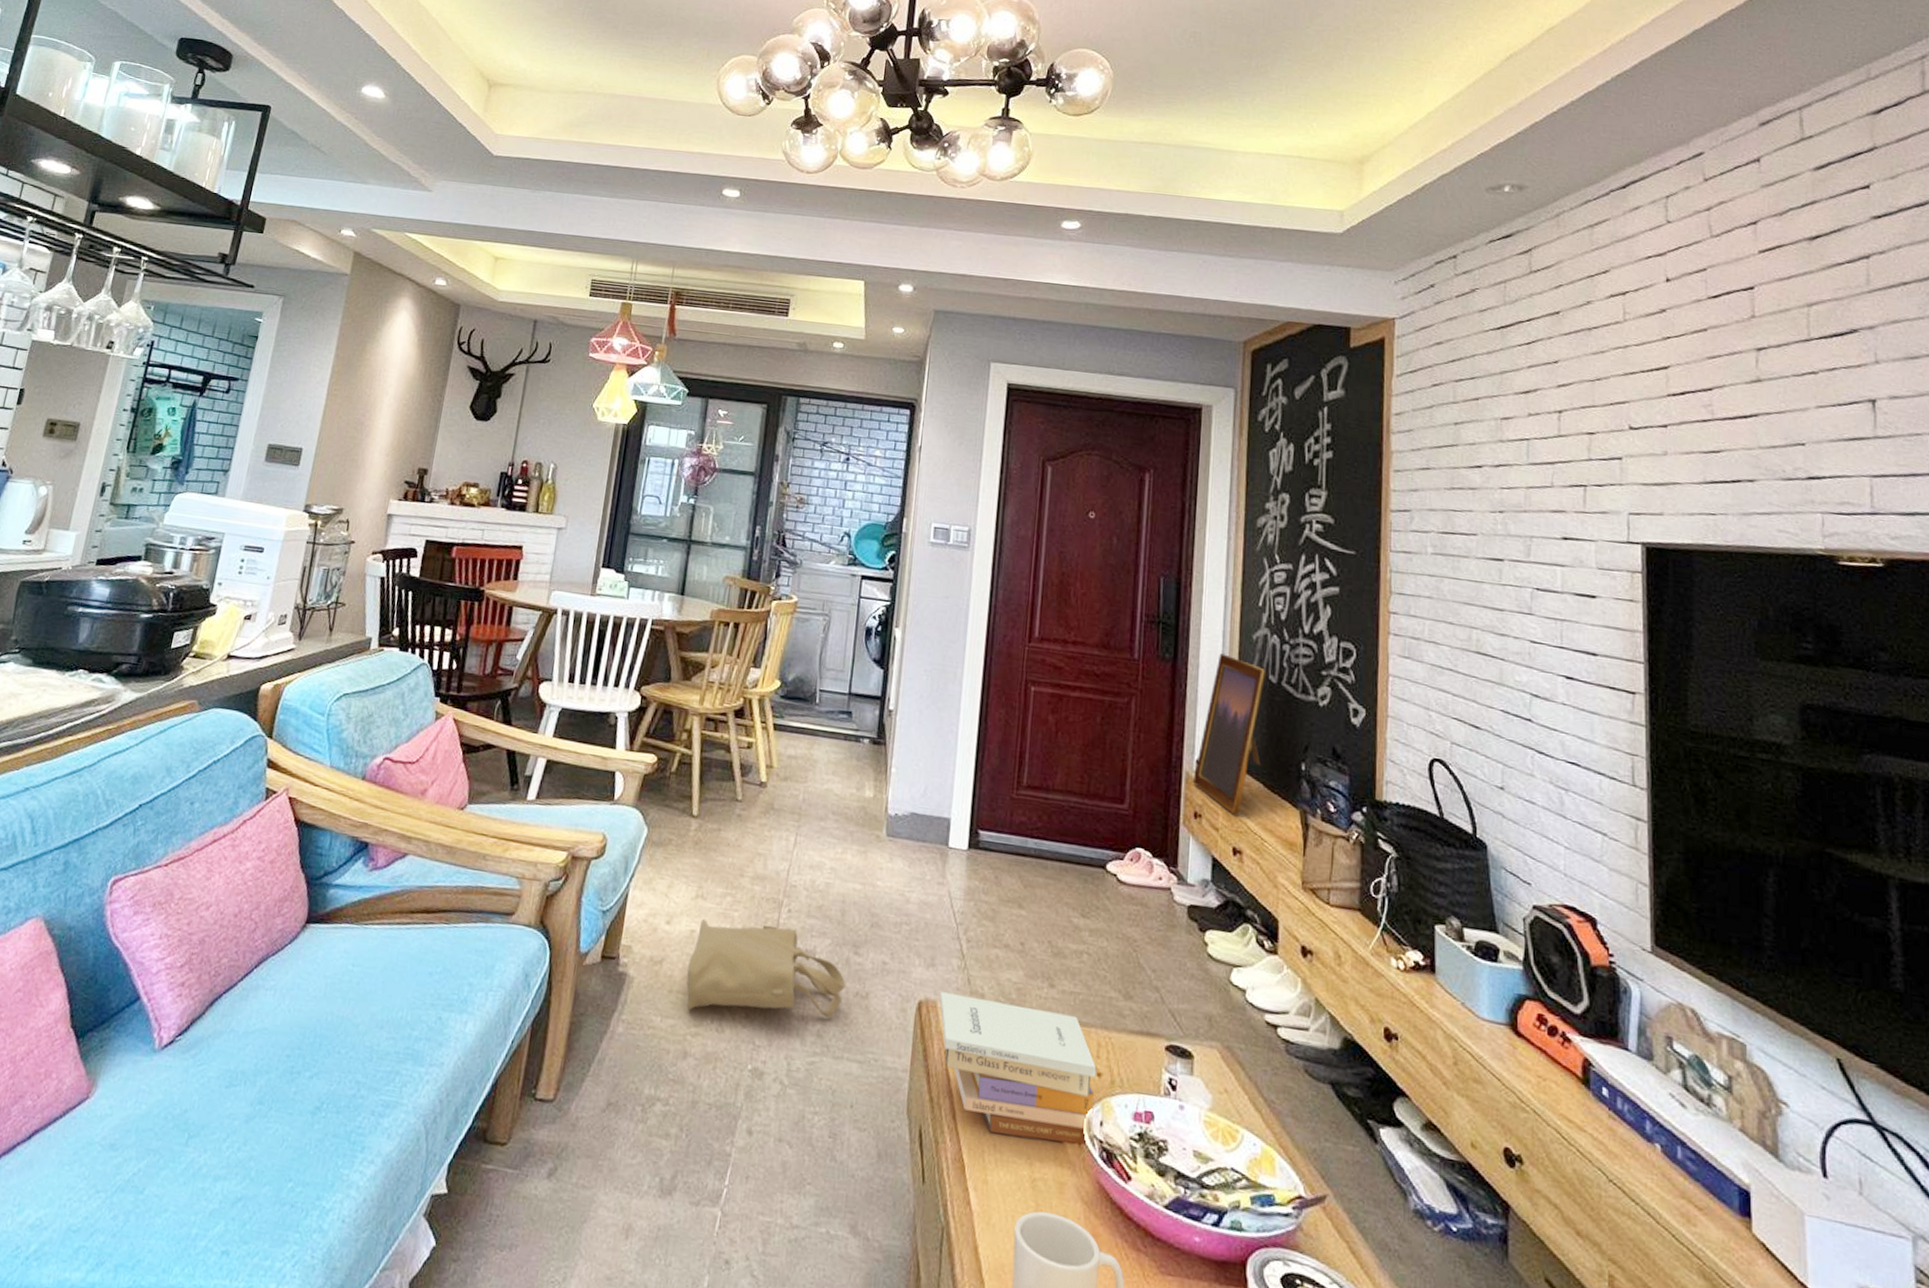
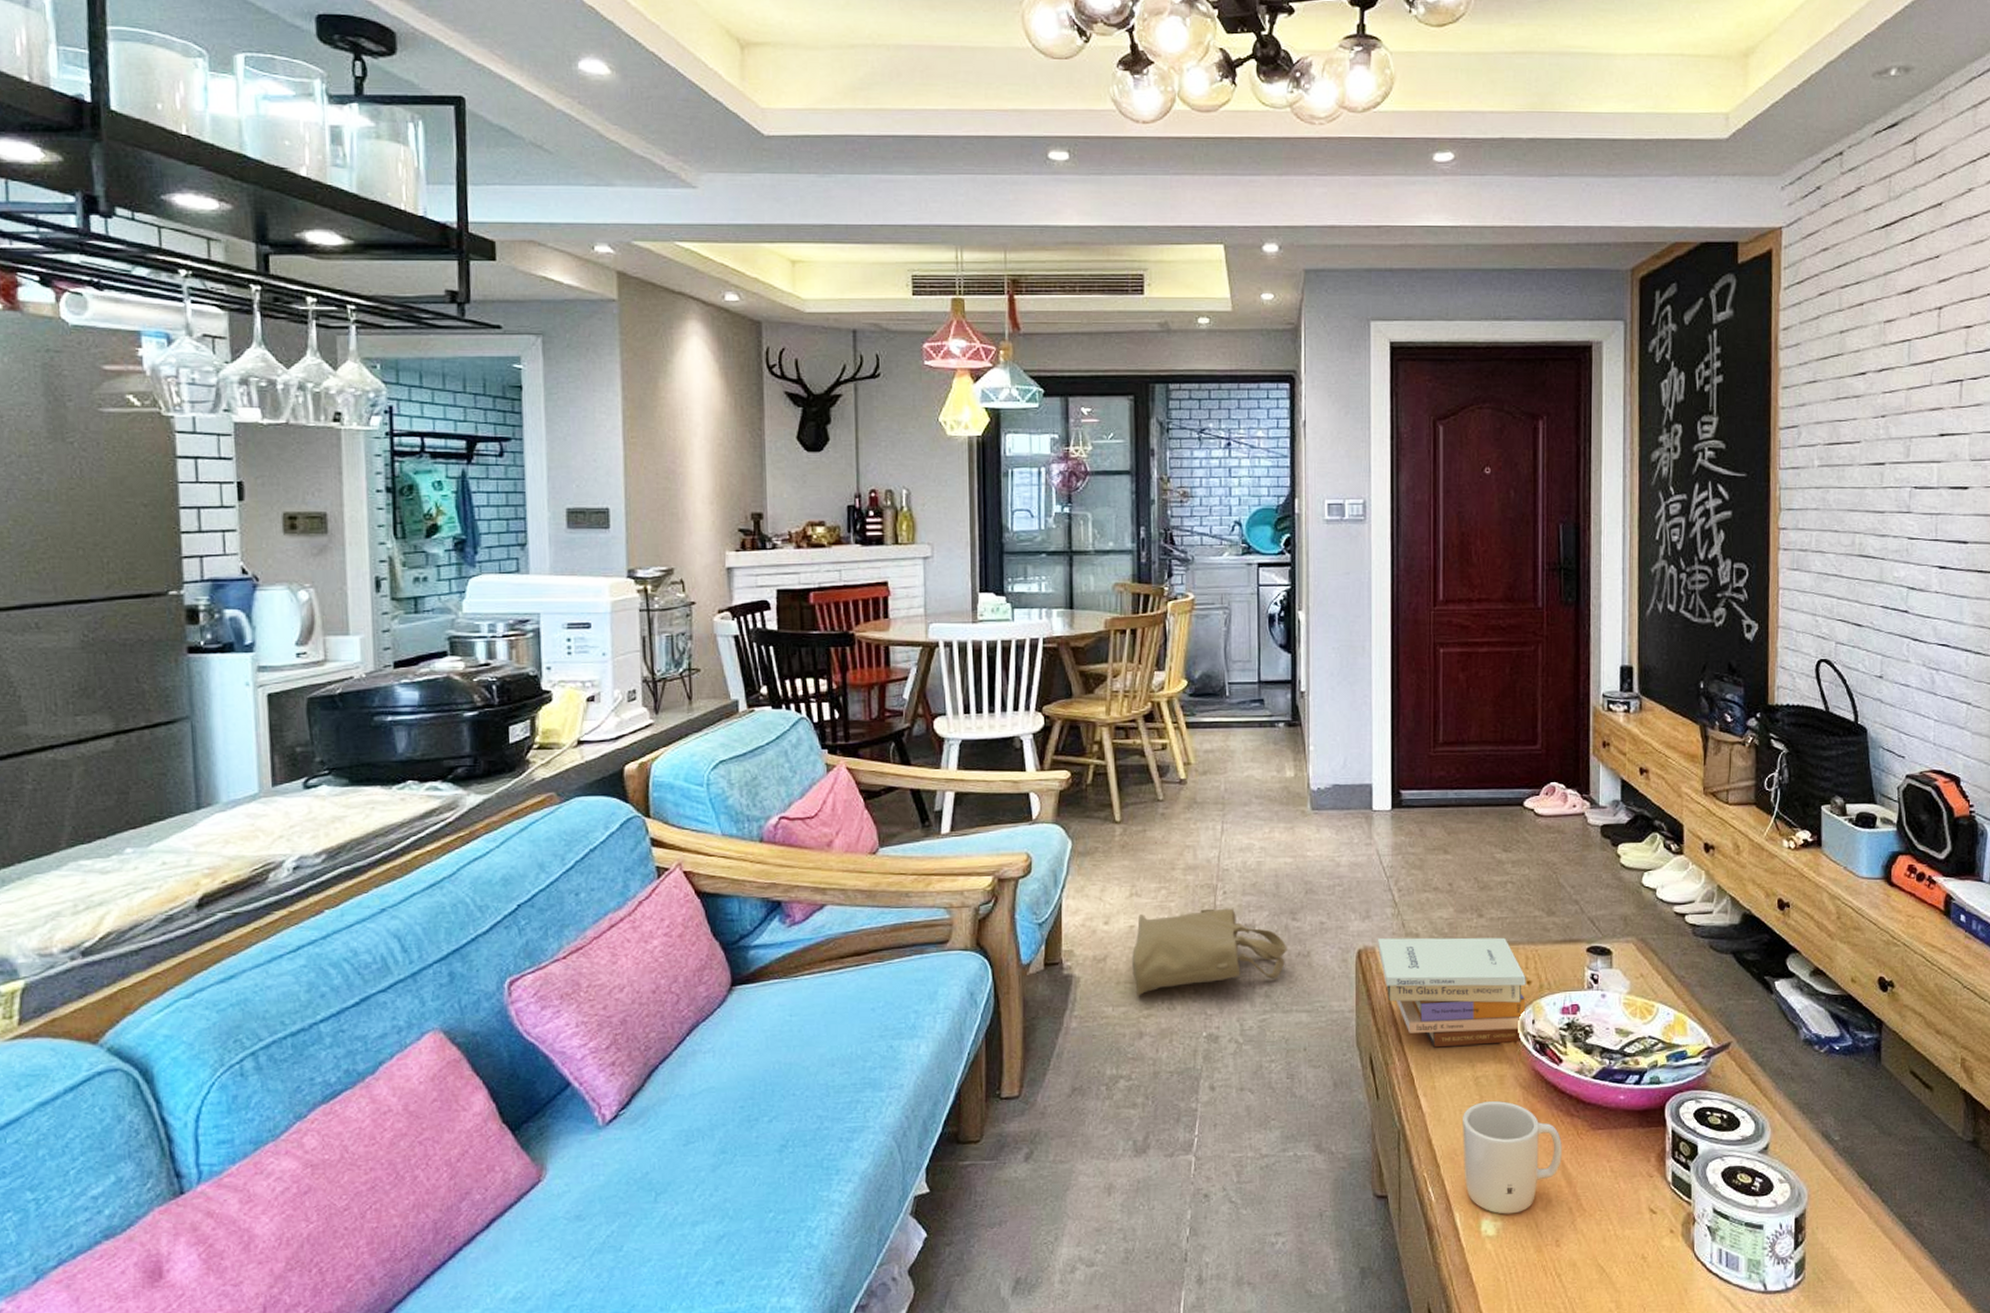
picture frame: present [1192,653,1268,815] -> none [1600,590,1667,738]

